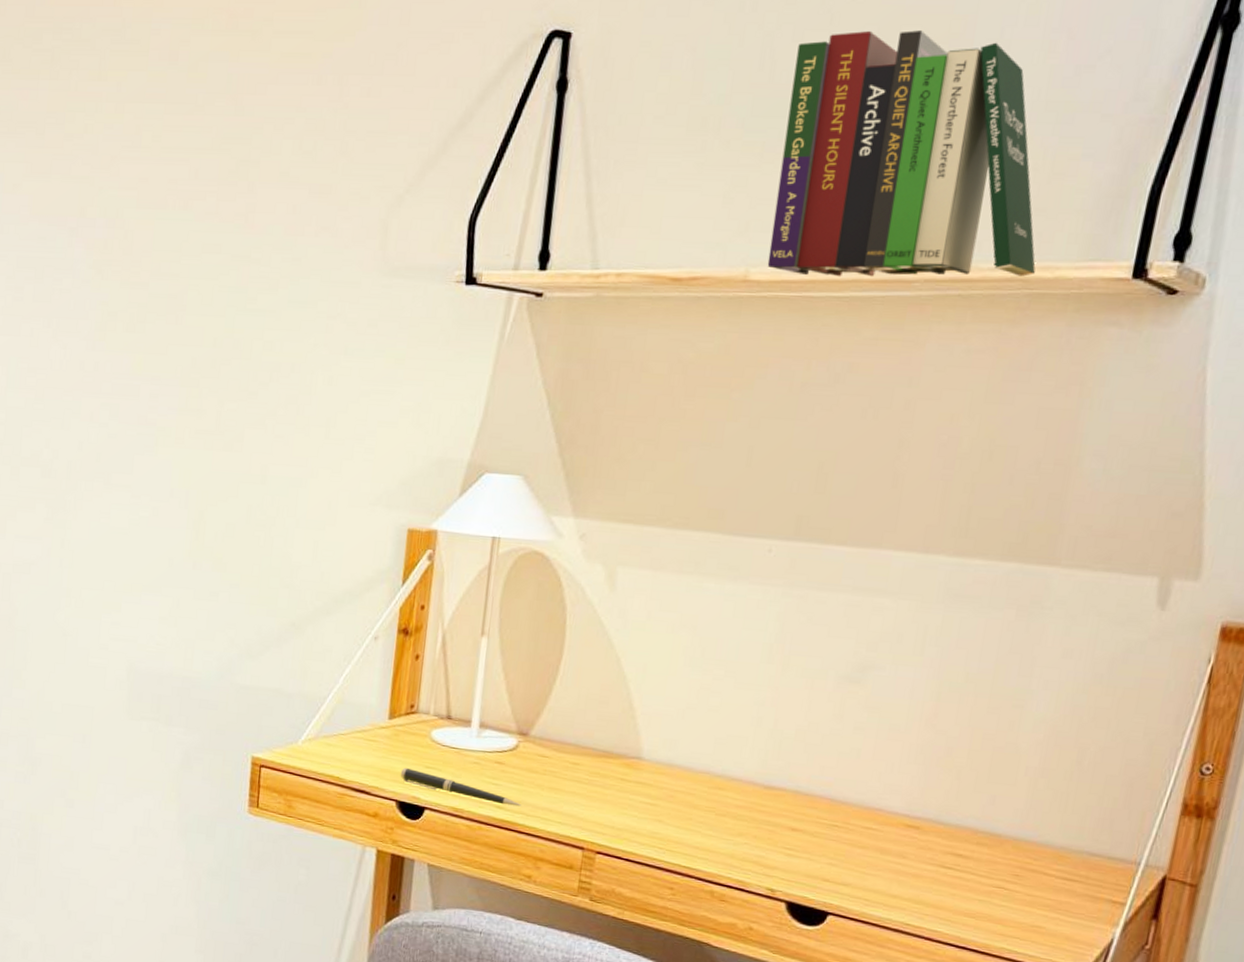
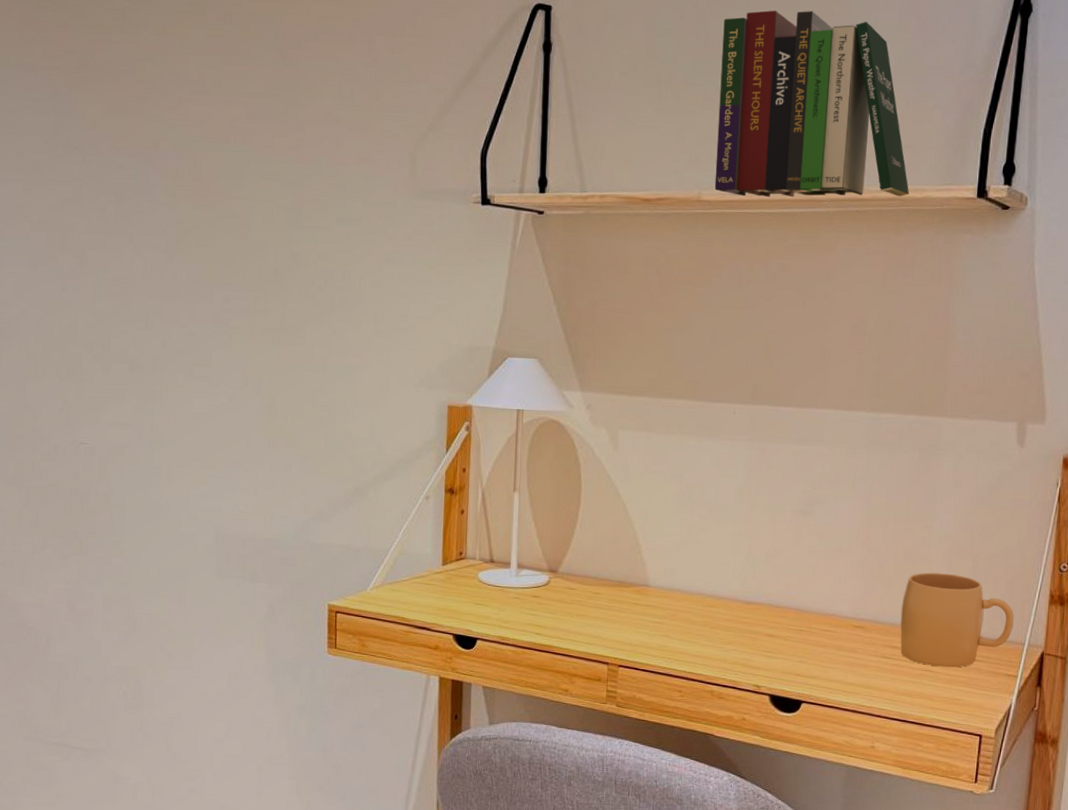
pen: present [400,767,521,807] -> none [455,605,556,632]
mug: none [966,764,1129,887] -> present [900,572,1014,668]

